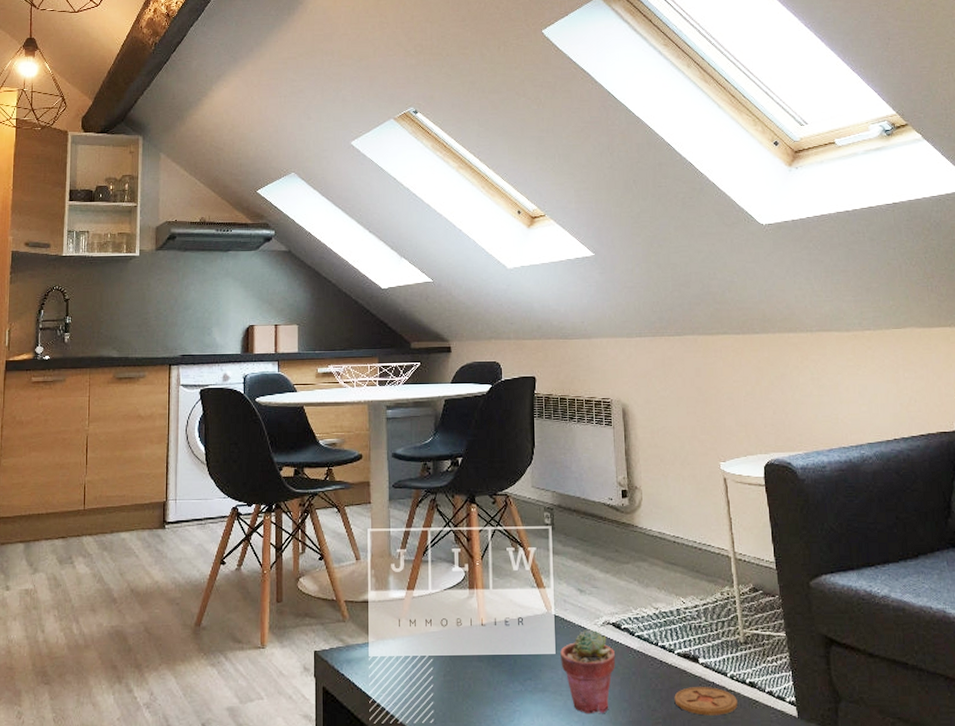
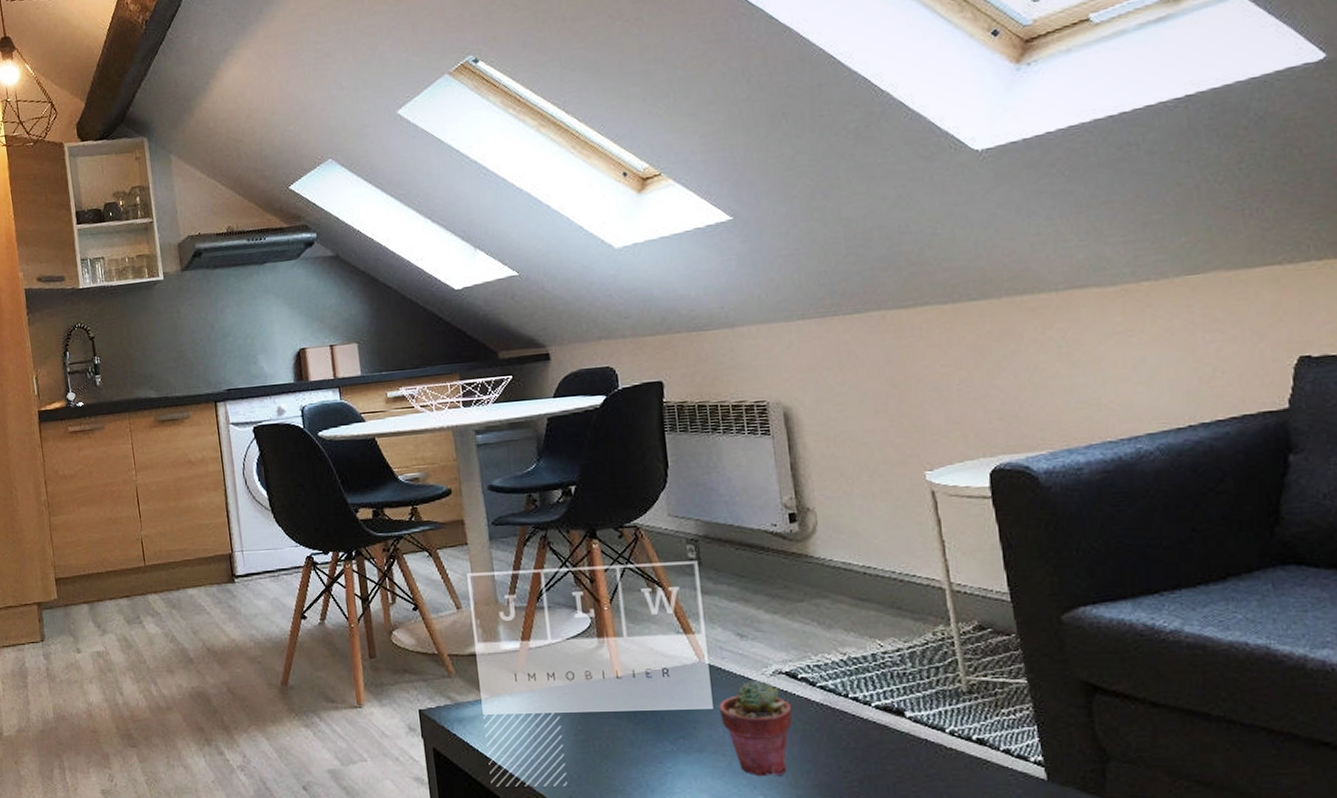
coaster: present [674,687,738,716] -> none [873,745,961,778]

